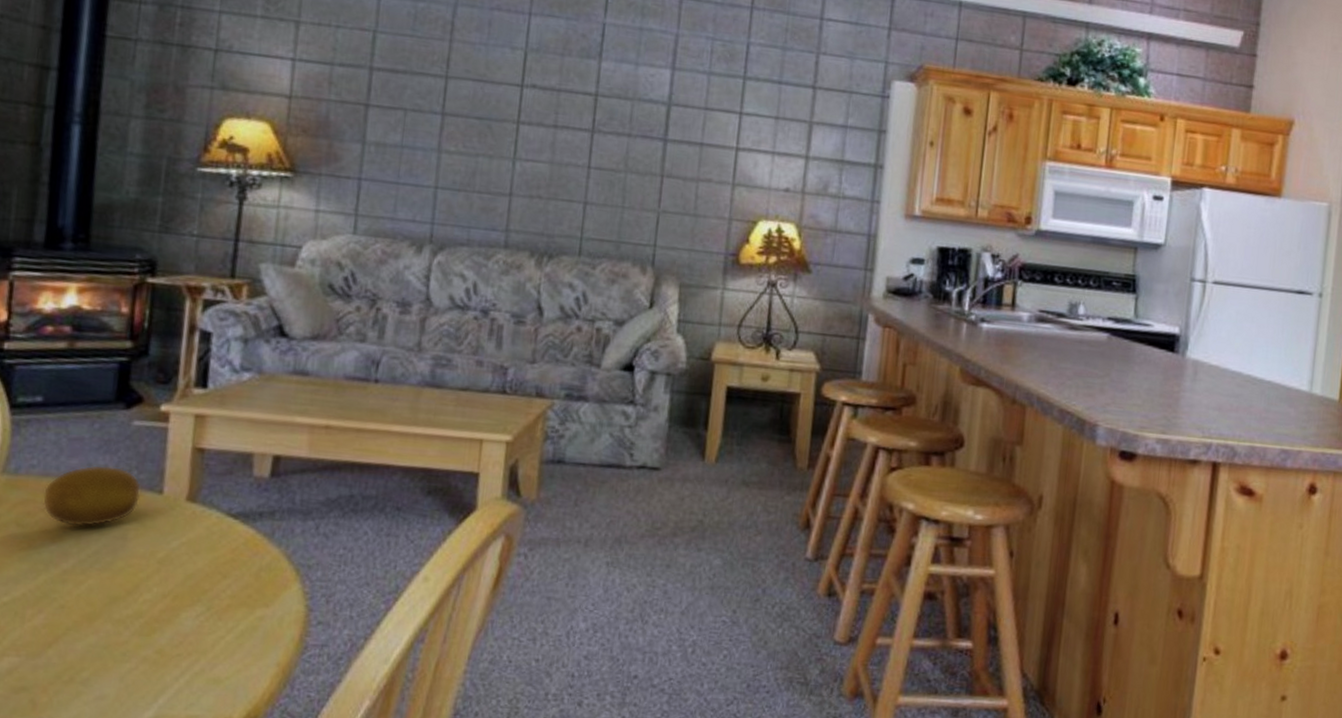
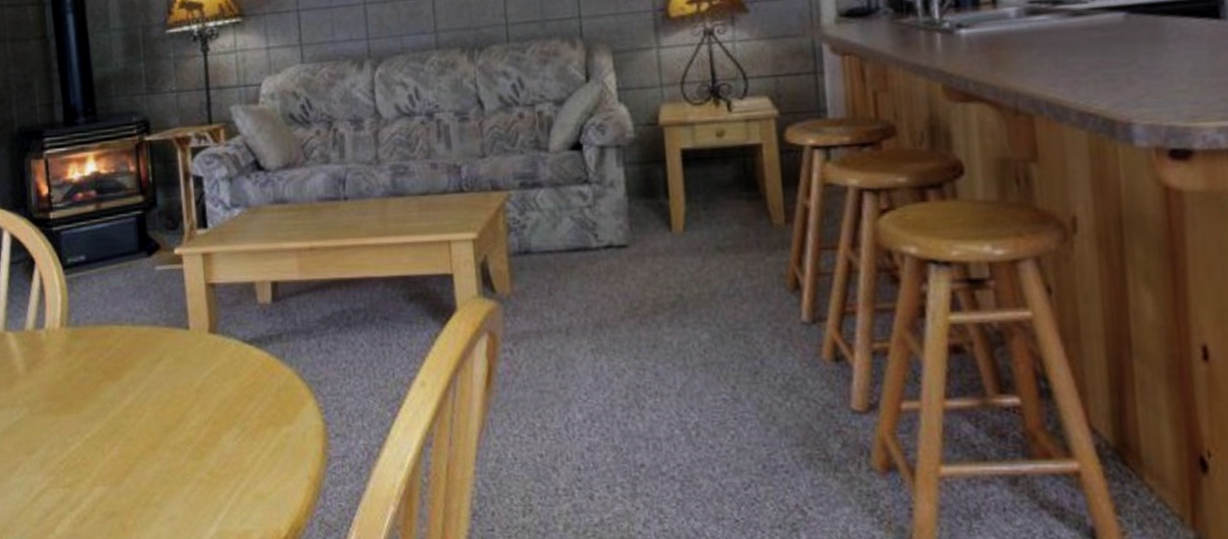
fruit: present [42,465,141,527] -> none [99,310,172,367]

